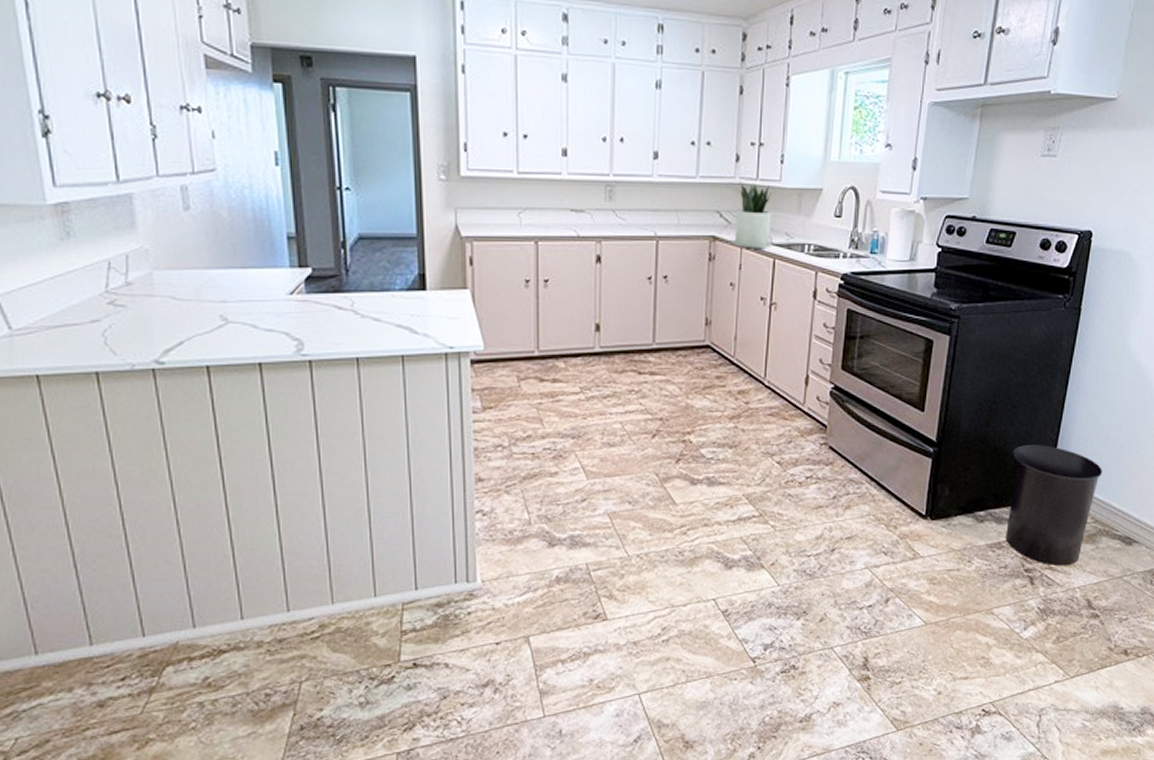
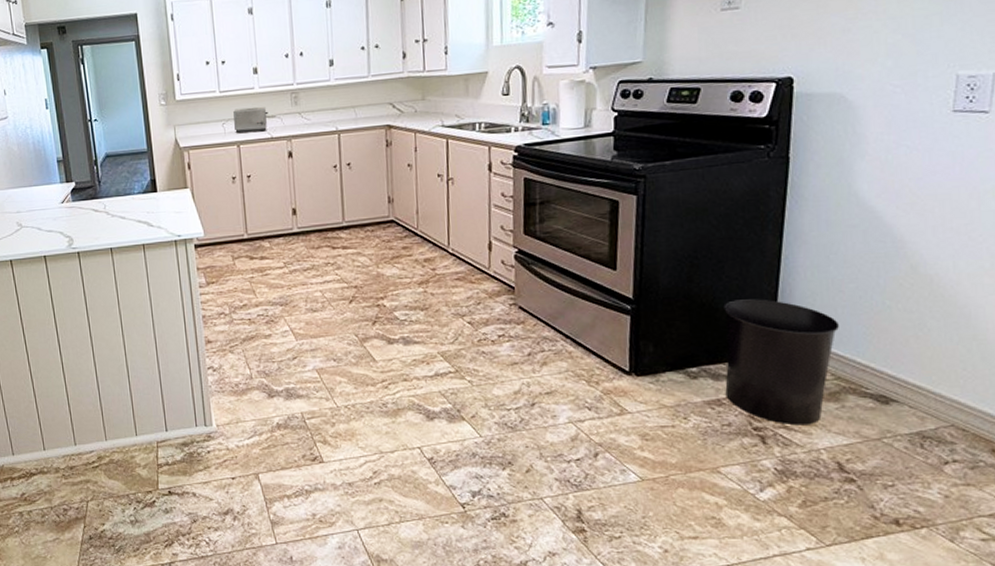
toaster: none [533,196,577,228] -> present [233,106,269,134]
planter: present [731,183,773,249] -> none [405,75,444,133]

